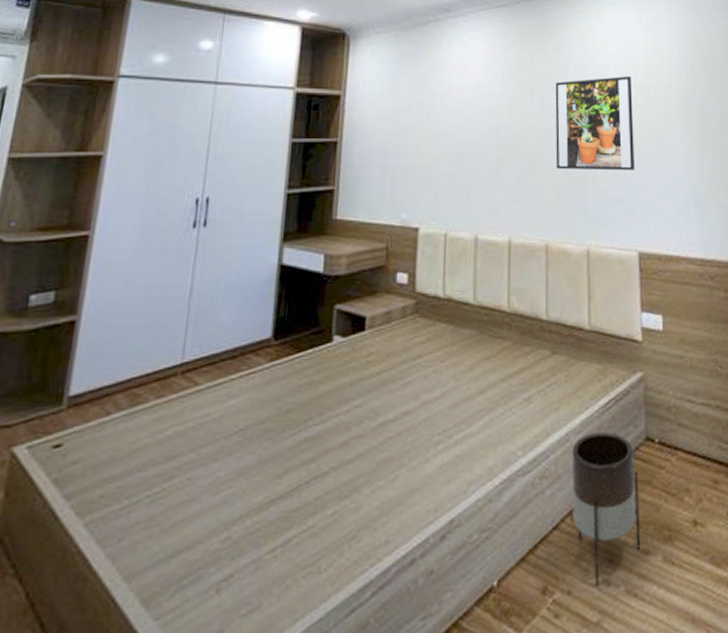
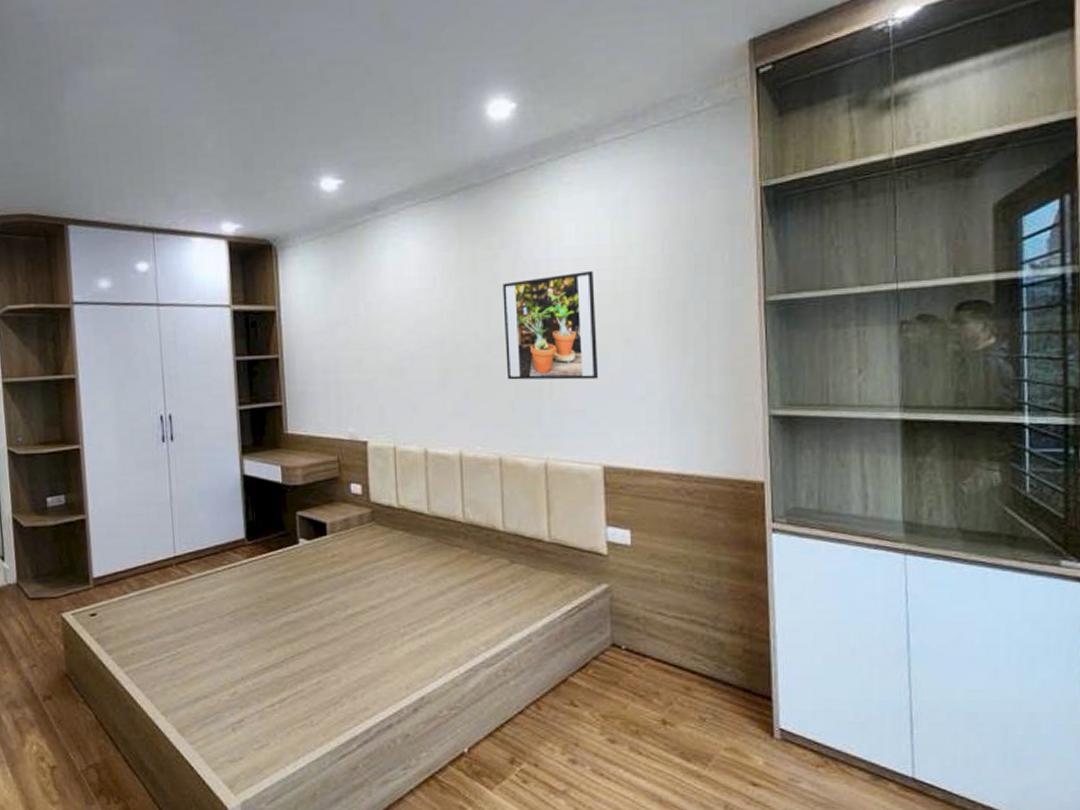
planter: present [572,431,641,587] -> none [534,635,607,763]

